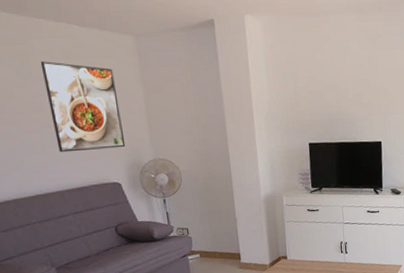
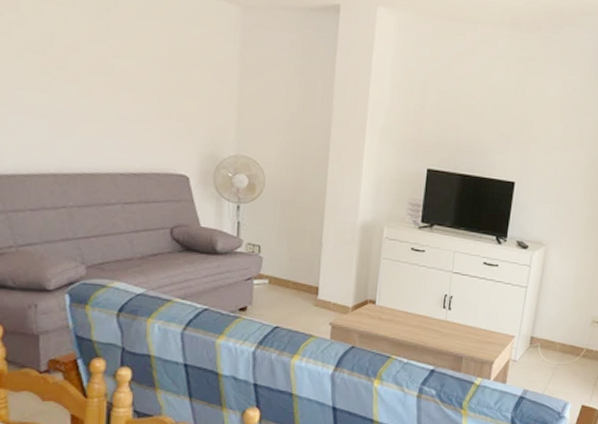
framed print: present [40,61,126,153] -> none [121,16,208,135]

